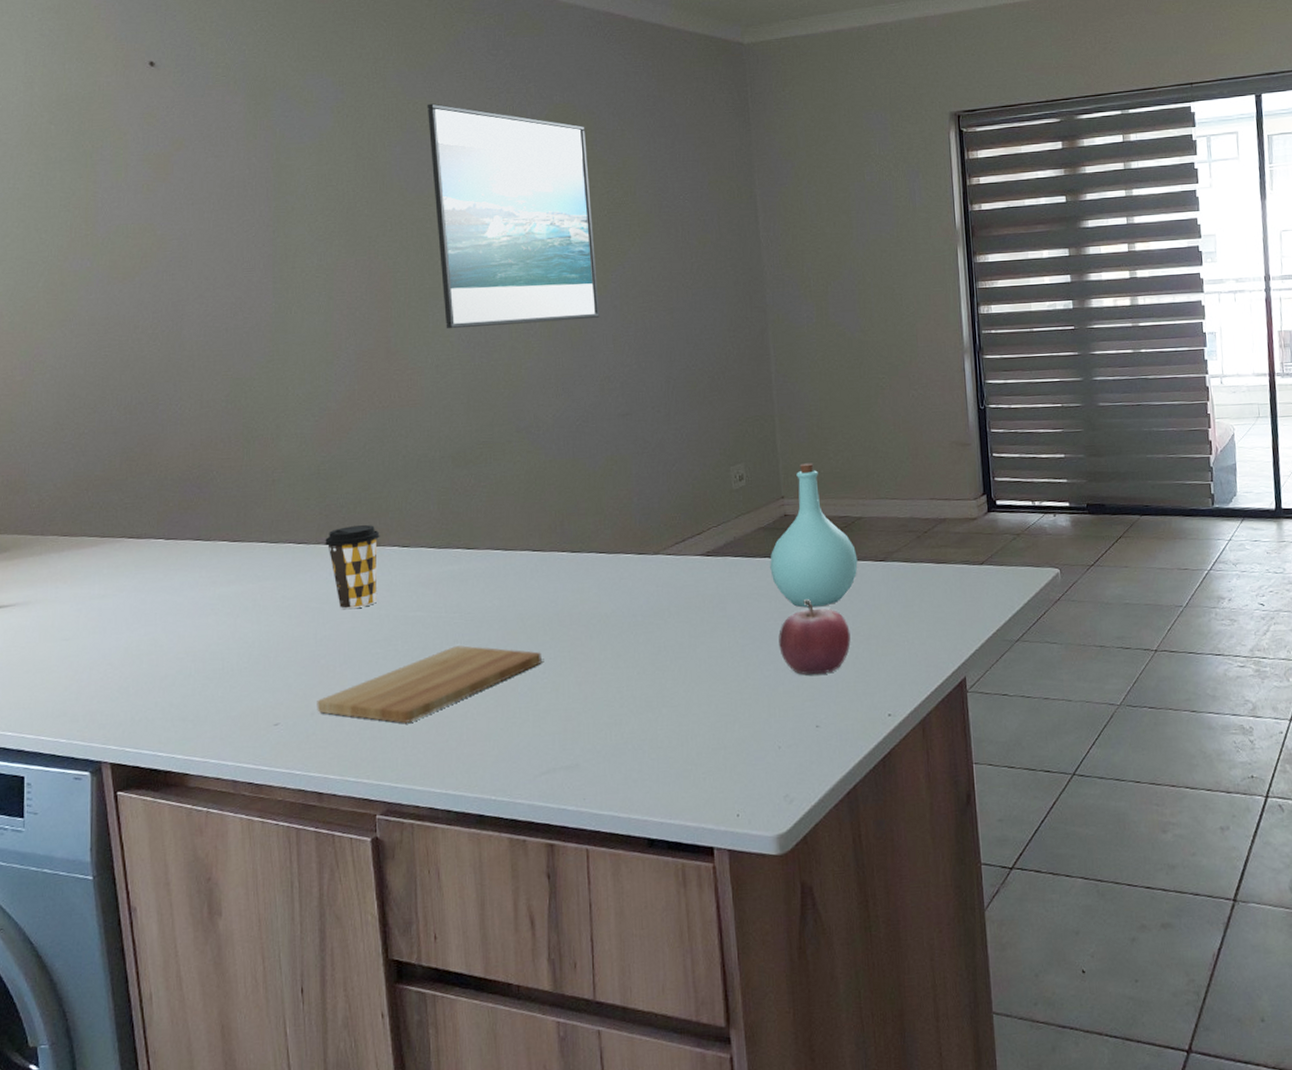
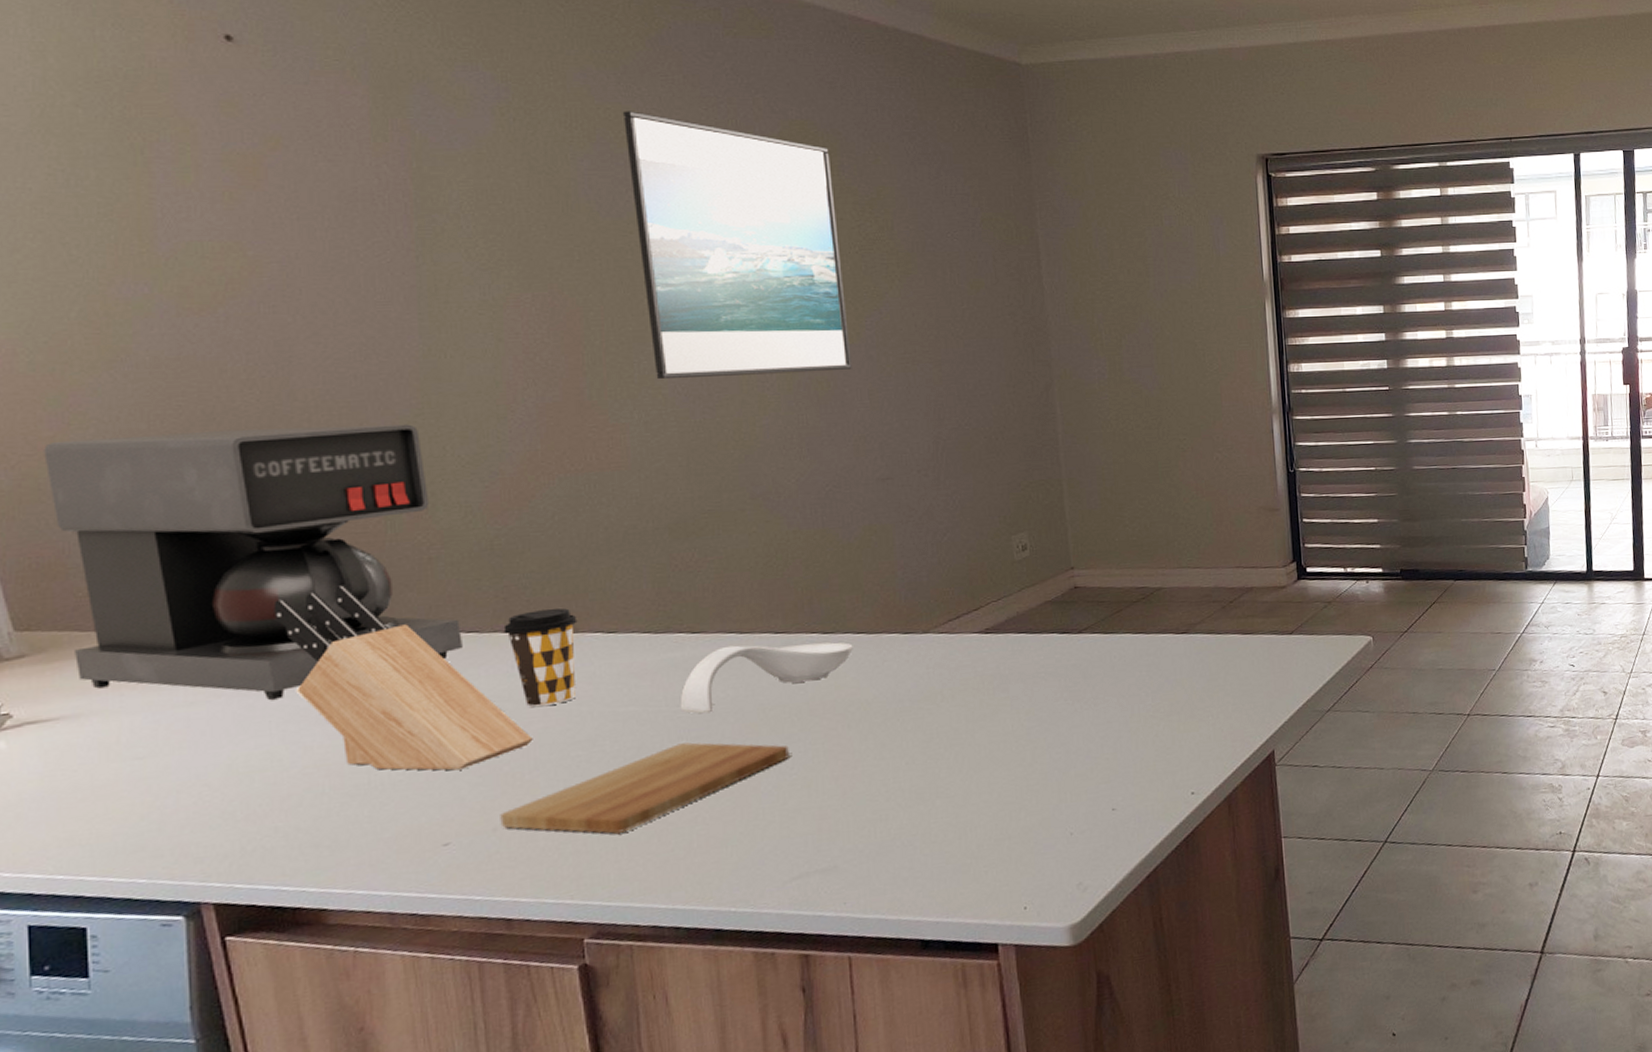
coffee maker: none [16,369,294,595] -> present [43,424,463,700]
knife block: none [162,502,343,661] -> present [273,585,533,771]
spoon rest: none [456,560,596,621] -> present [679,642,853,714]
bottle: present [770,463,858,608] -> none [1058,530,1157,685]
fruit: present [778,599,851,675] -> none [1069,676,1150,756]

